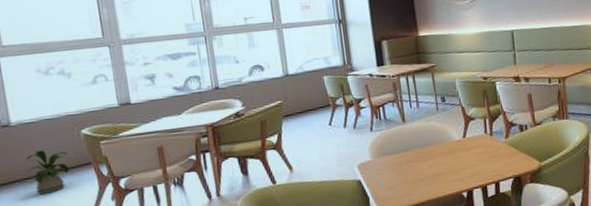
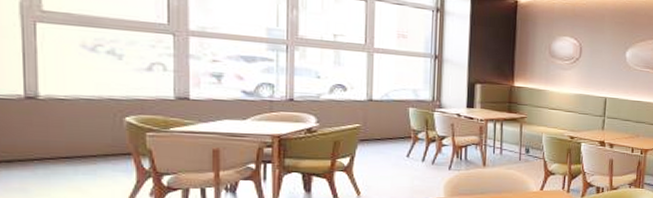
house plant: present [26,150,70,195] -> none [51,130,106,178]

